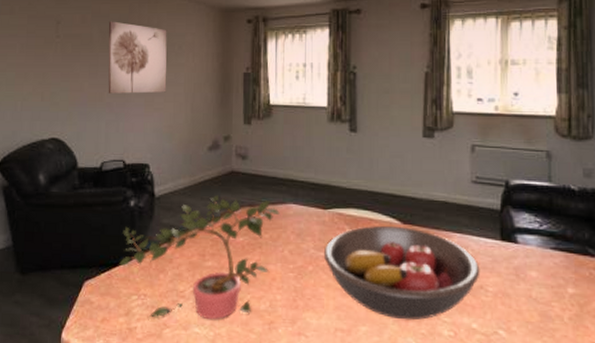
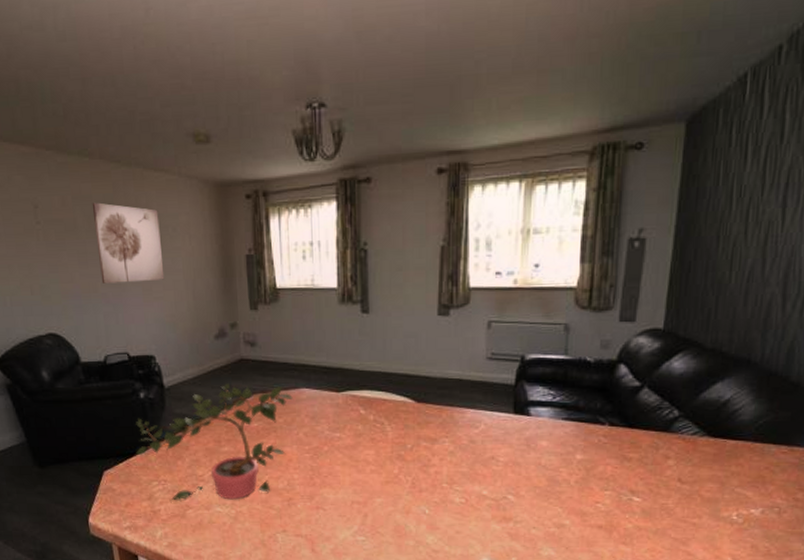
fruit bowl: present [323,225,481,321] -> none [338,404,492,491]

